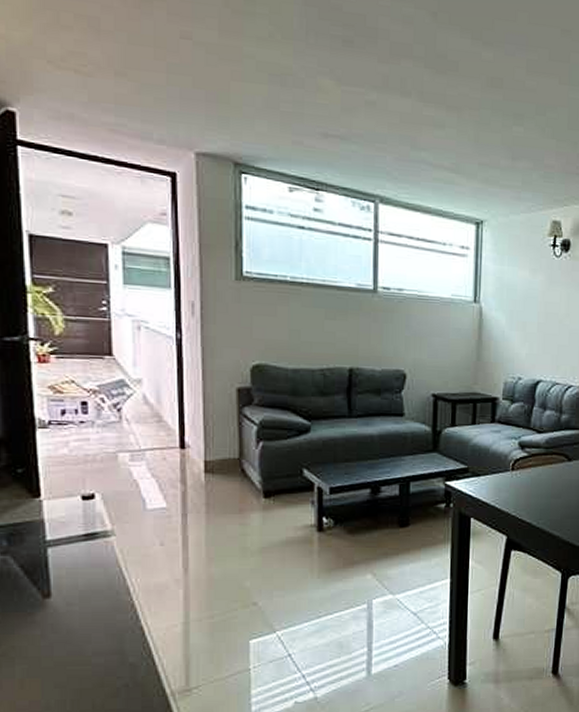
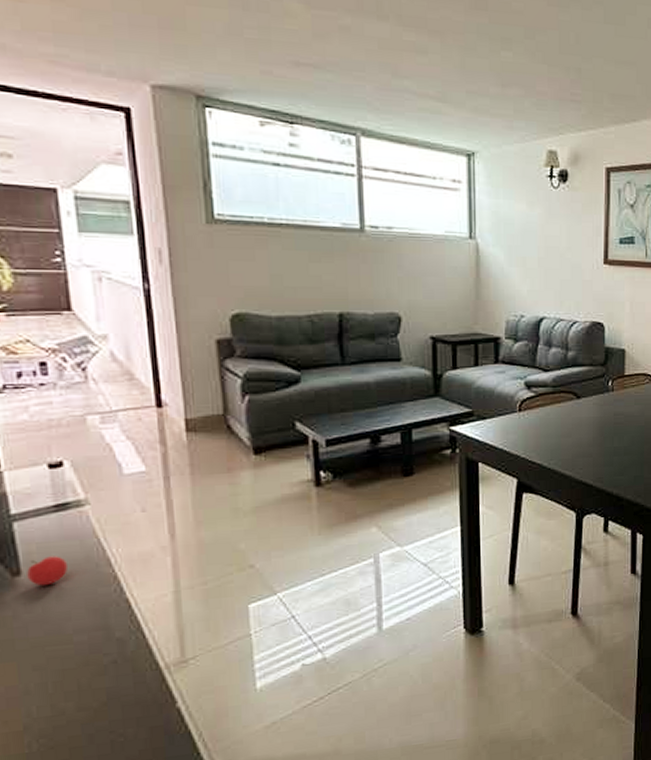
fruit: none [56,582,91,609] -> present [27,556,67,586]

